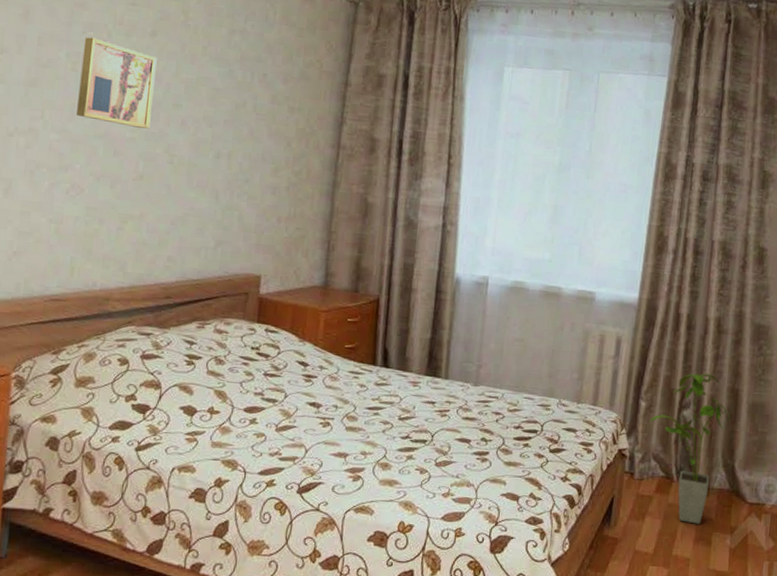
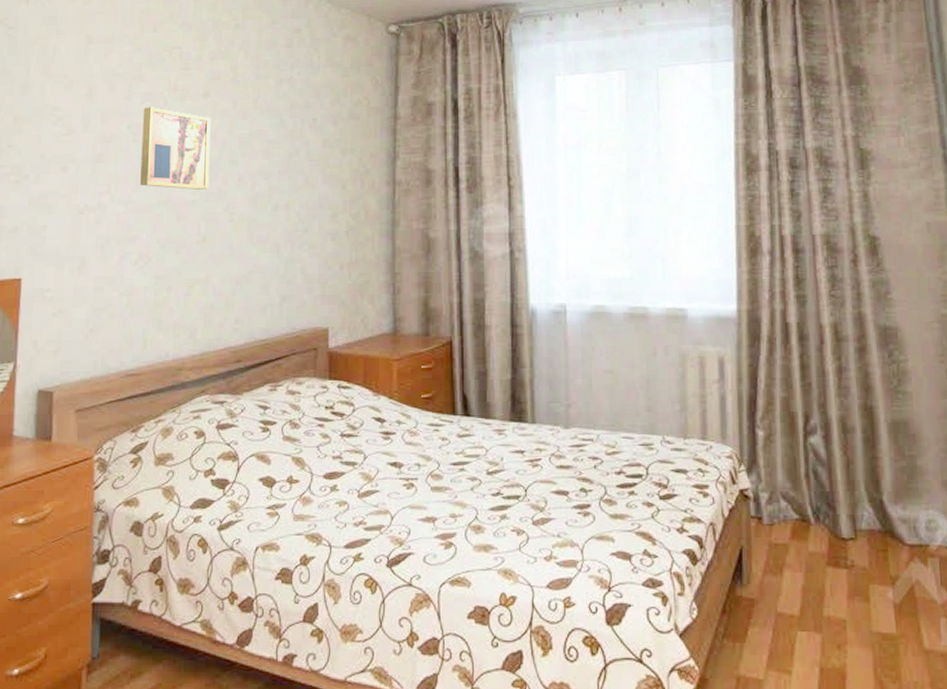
house plant: present [649,373,730,524] -> none [770,390,868,576]

